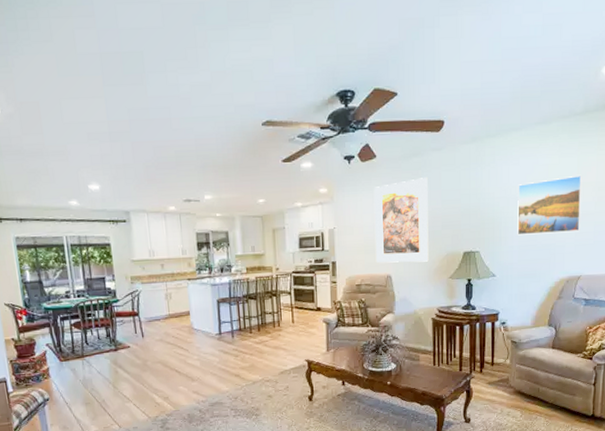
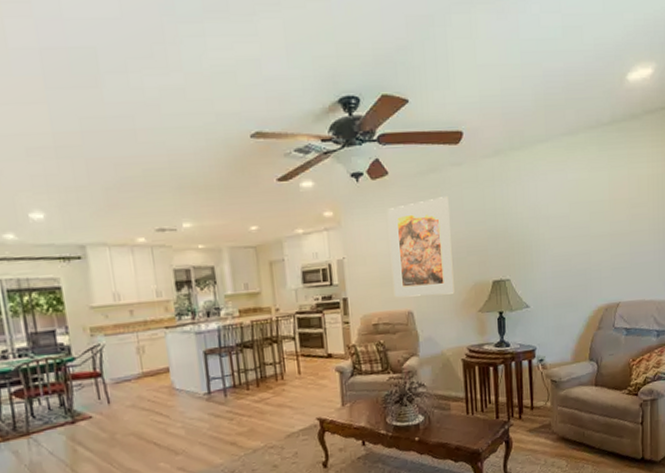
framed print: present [517,175,582,236] -> none [547,190,617,260]

